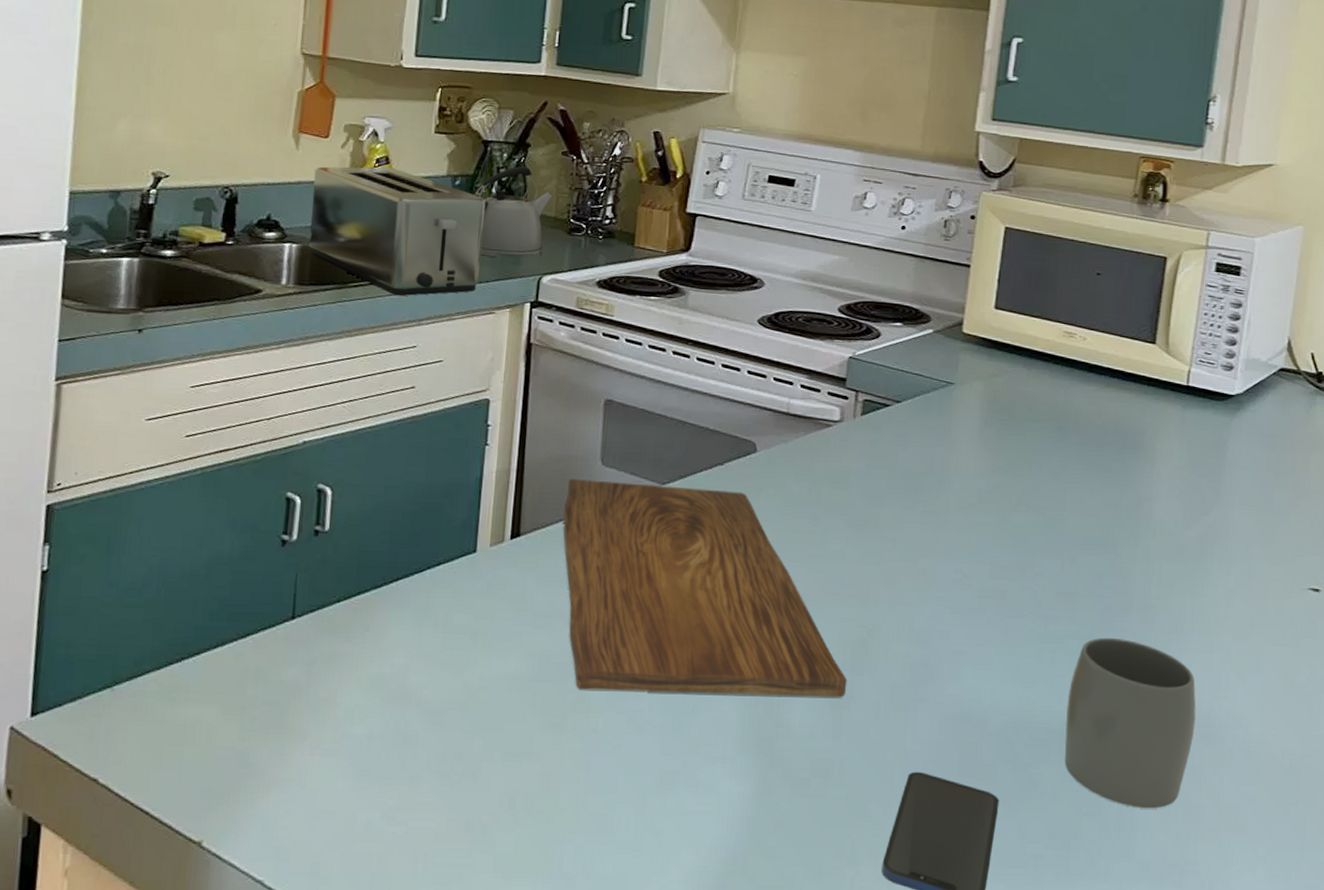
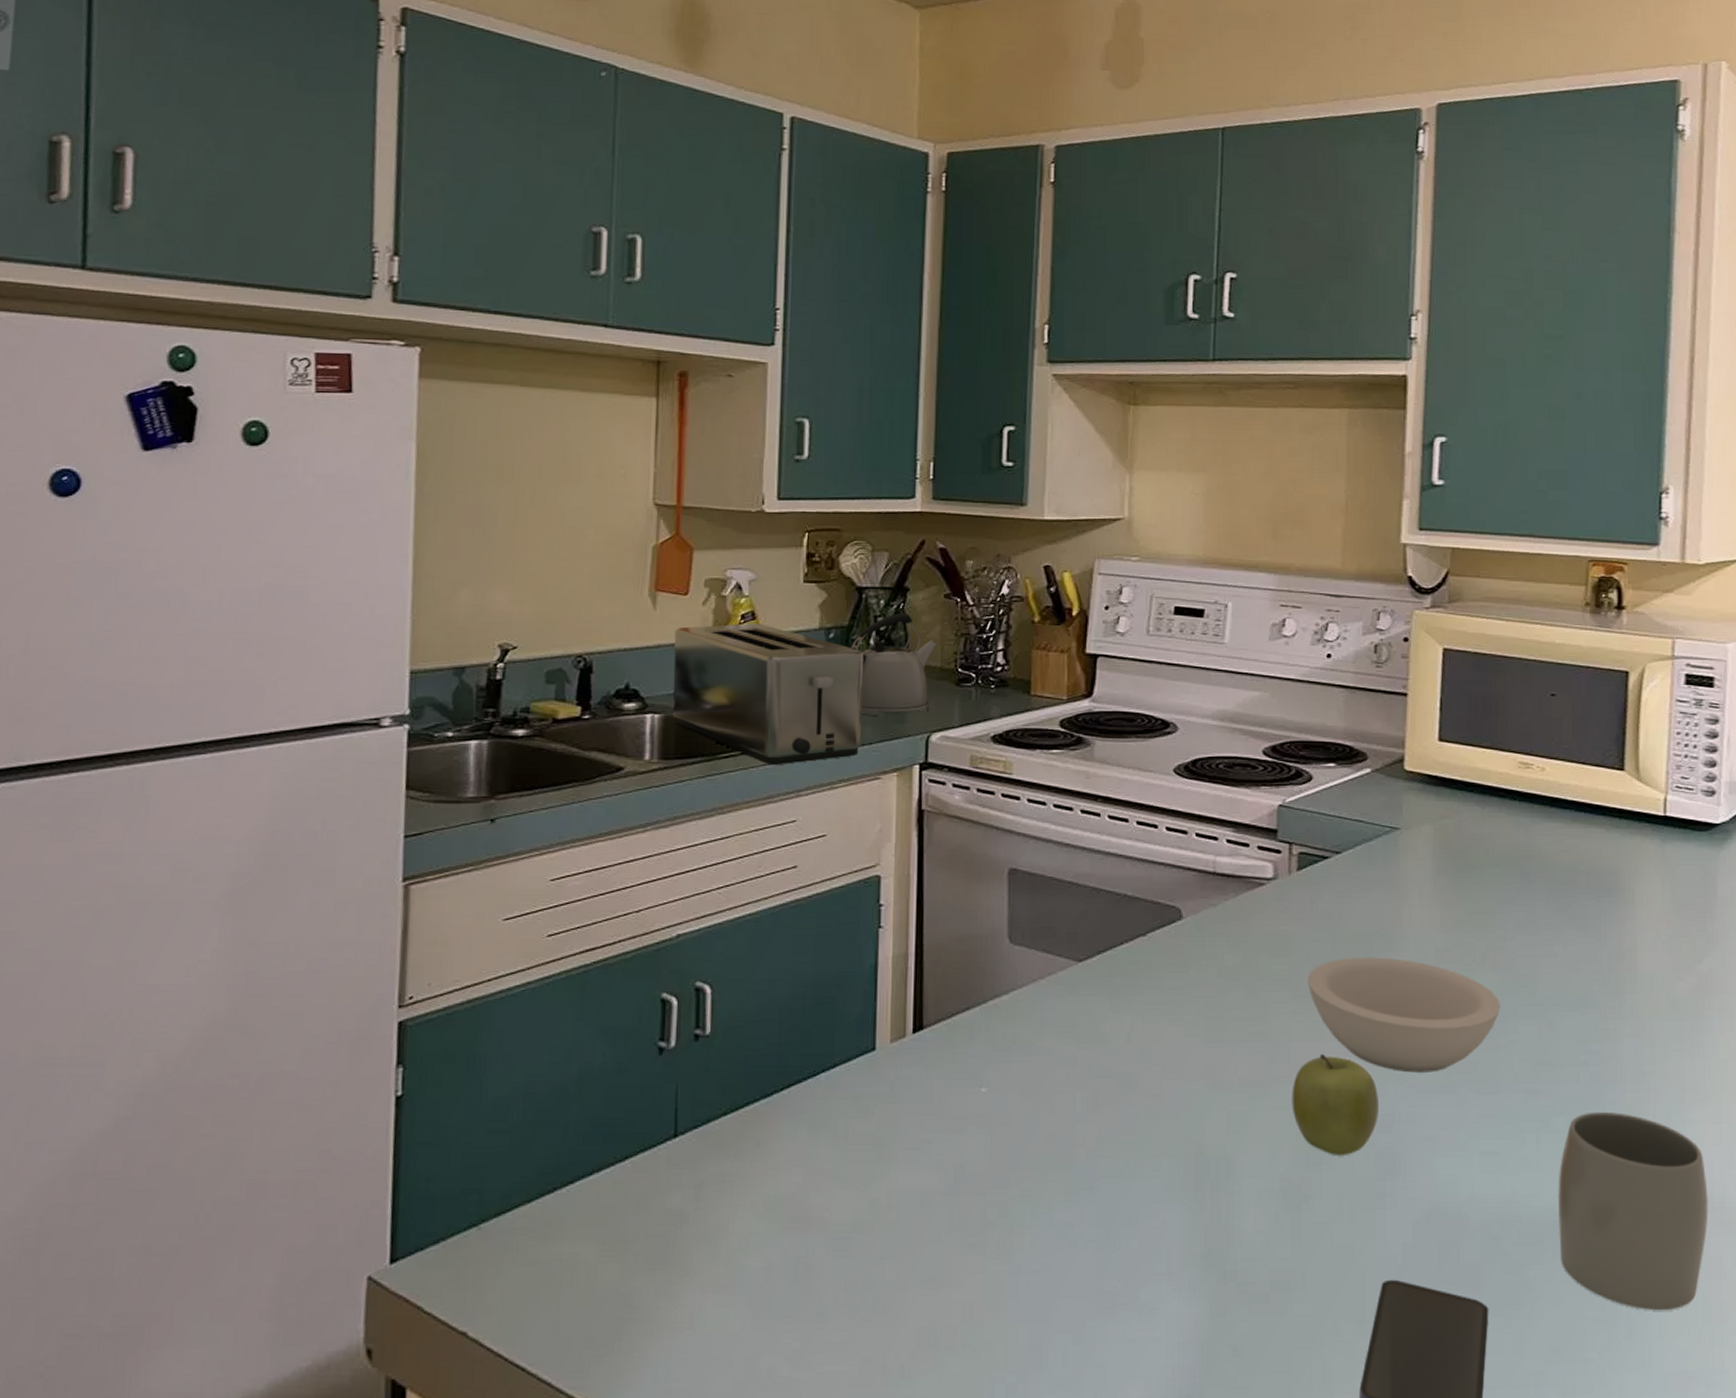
cutting board: present [562,479,847,697] -> none [969,961,1304,1202]
fruit: none [841,576,918,664] -> present [1292,1054,1380,1155]
bowl: none [863,493,1031,597] -> present [1307,957,1501,1073]

